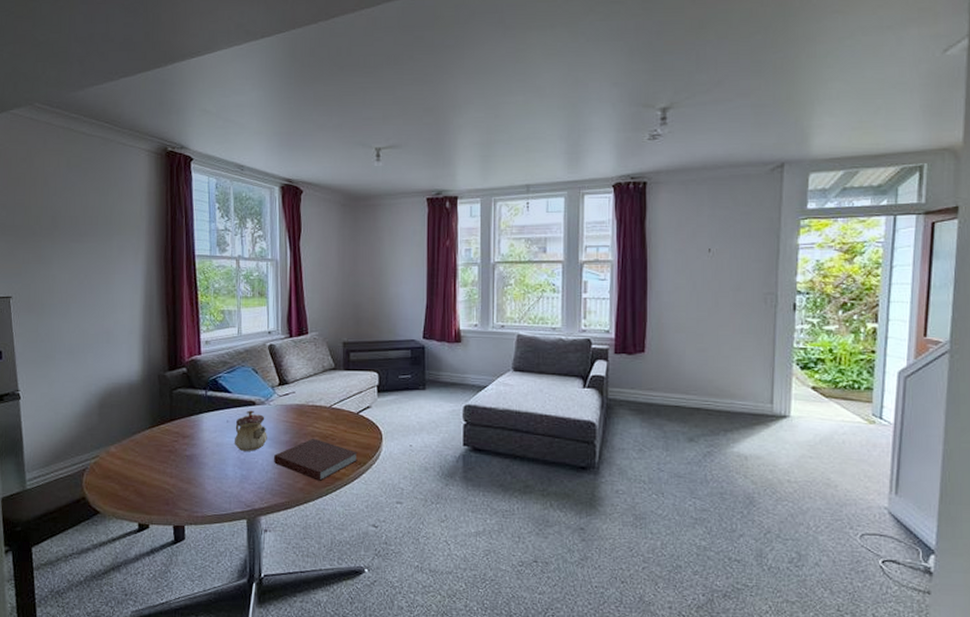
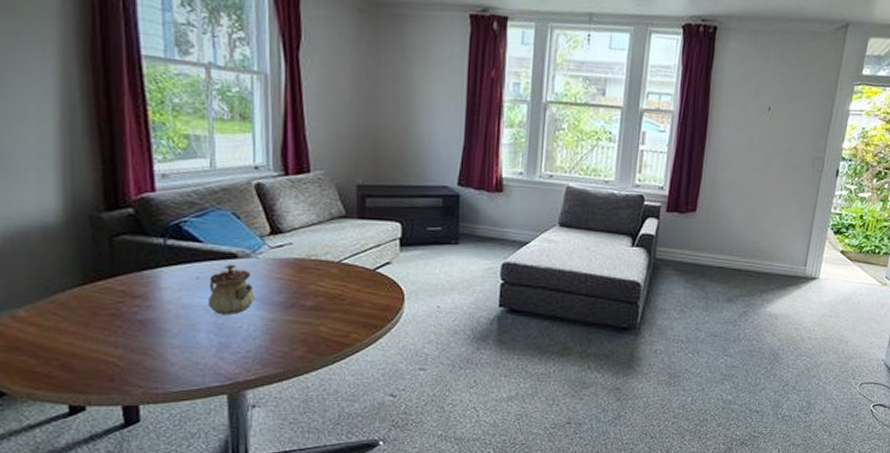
notebook: present [273,438,358,482] -> none [262,298,373,349]

